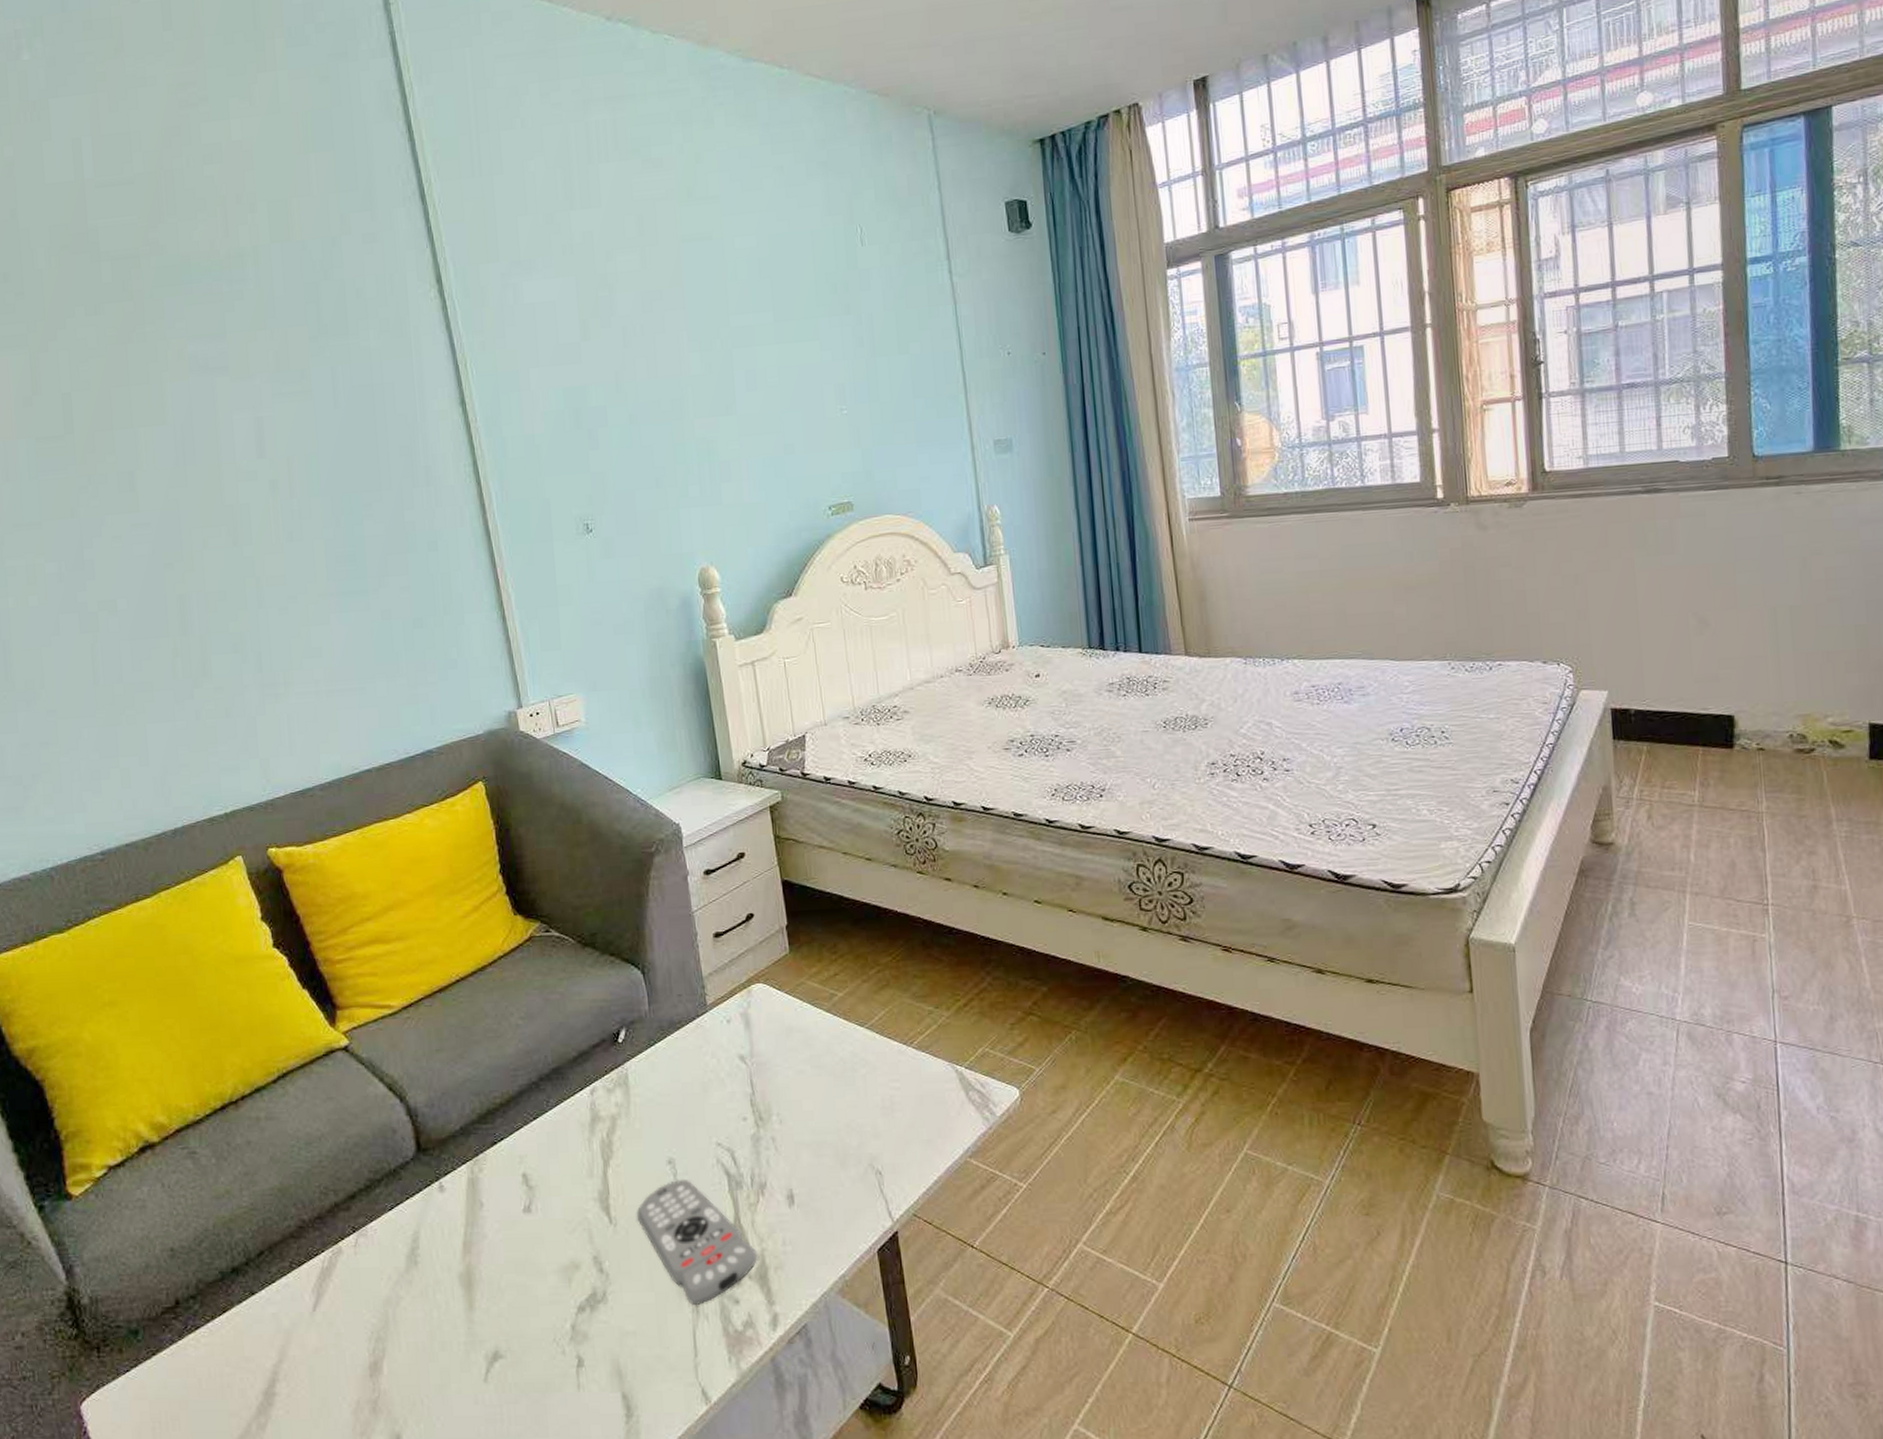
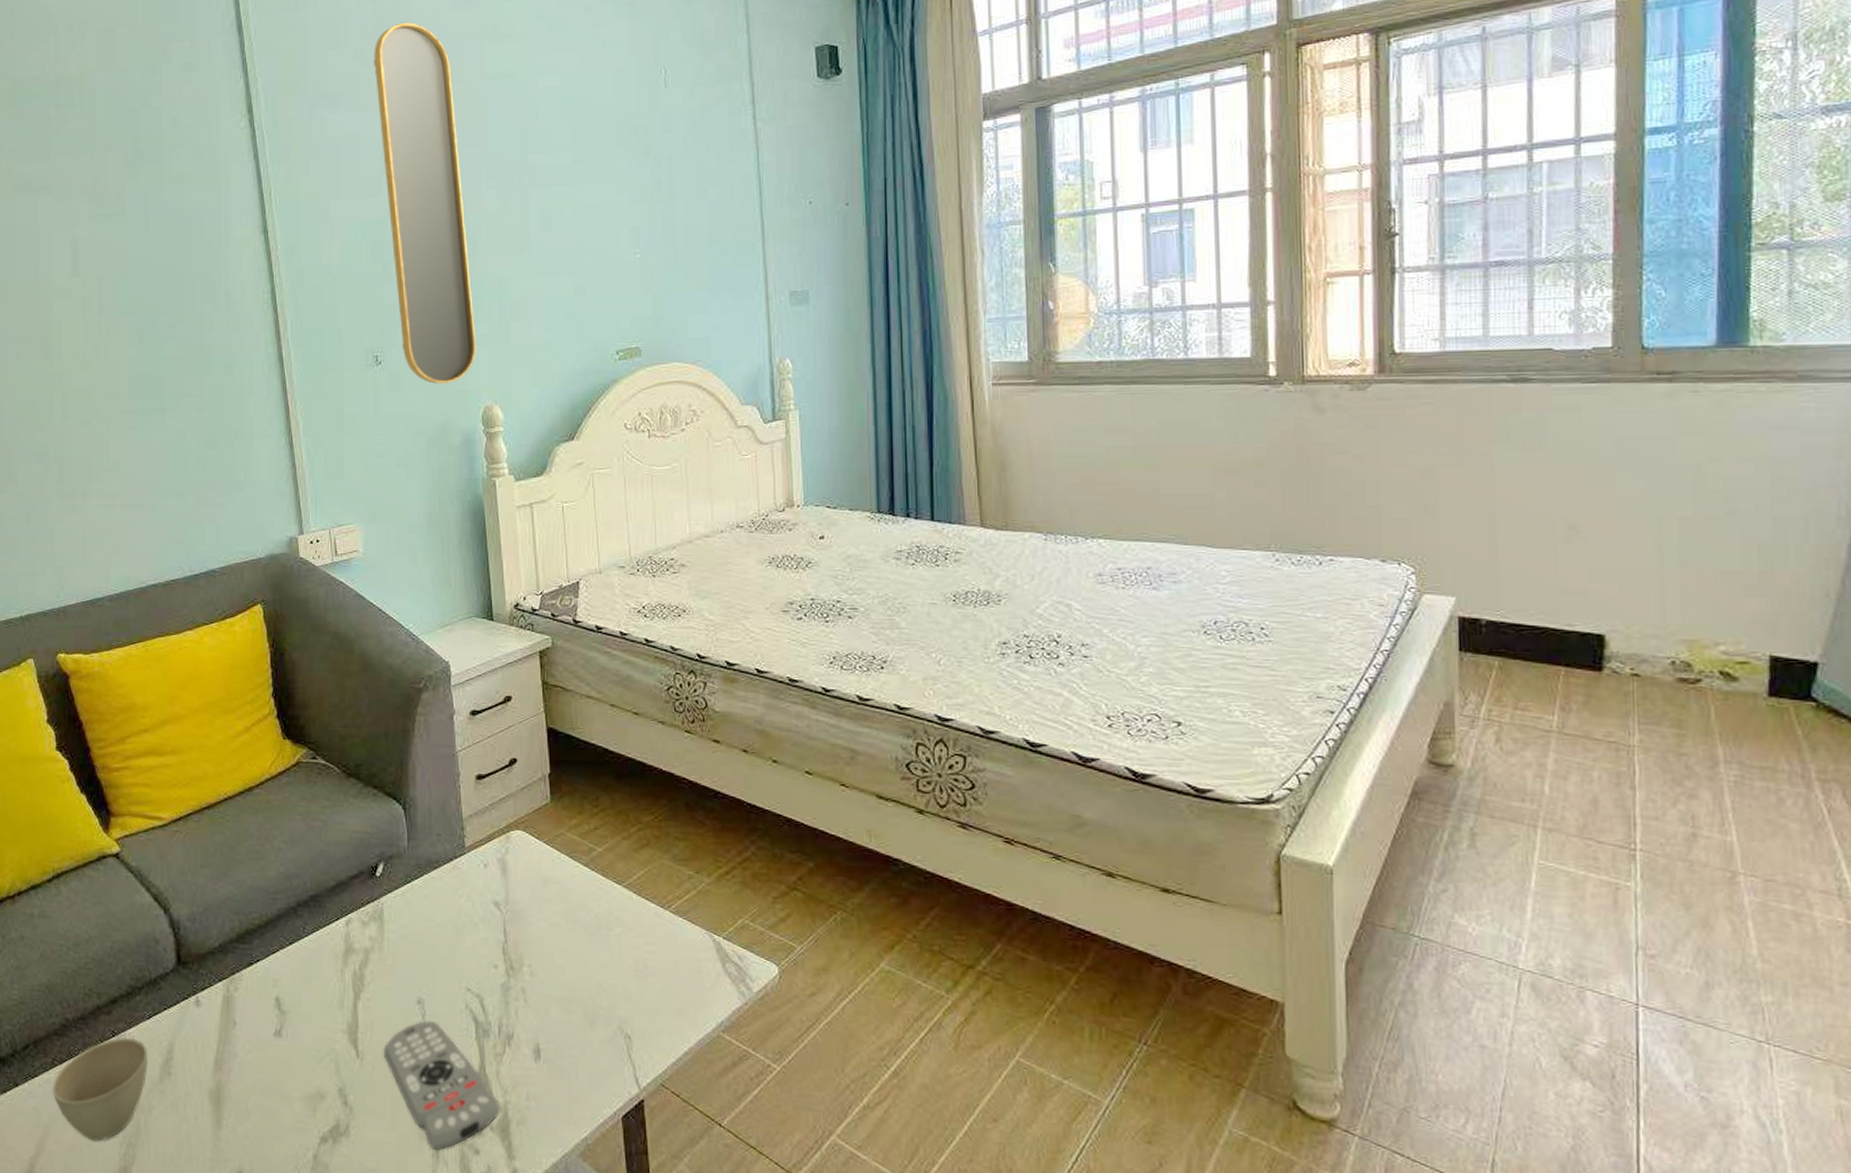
cup: none [291,1231,394,1341] -> present [52,1037,149,1142]
home mirror: none [565,186,689,549] -> present [374,22,477,384]

